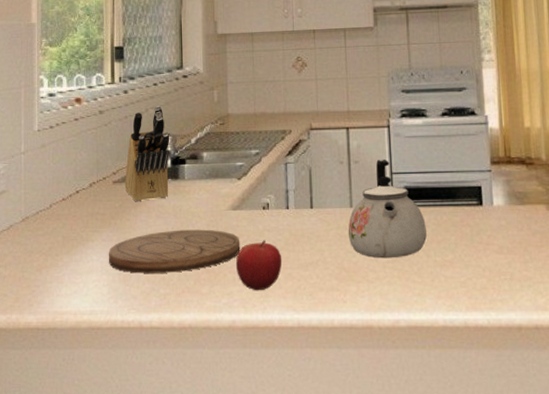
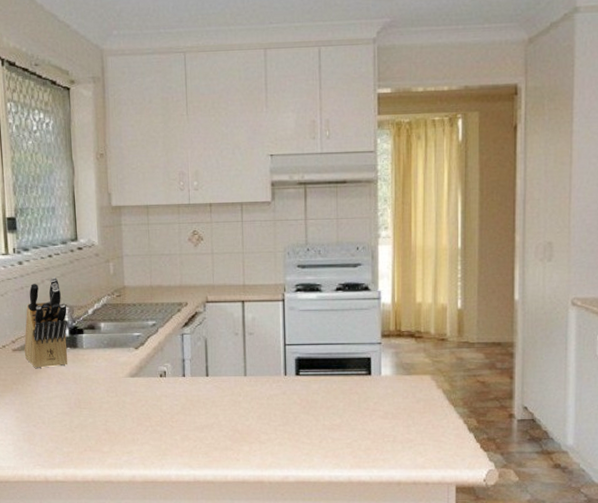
cutting board: present [108,229,241,273] -> none [11,394,139,434]
fruit: present [235,240,282,291] -> none [134,405,179,450]
kettle: present [348,160,427,259] -> none [242,332,316,422]

